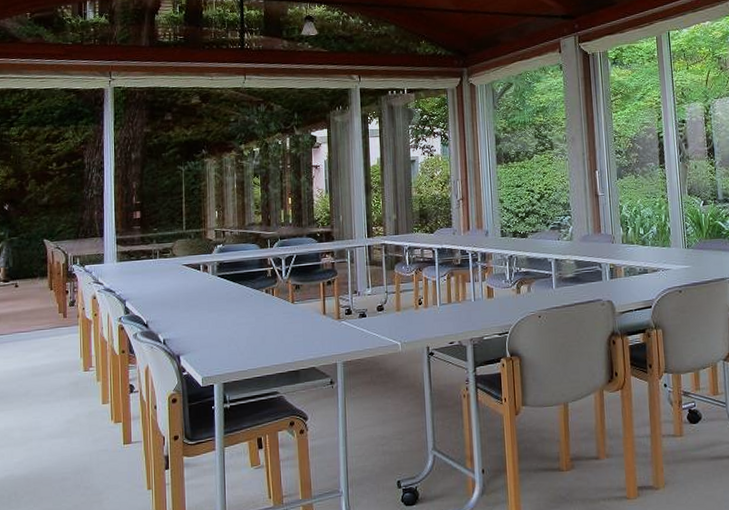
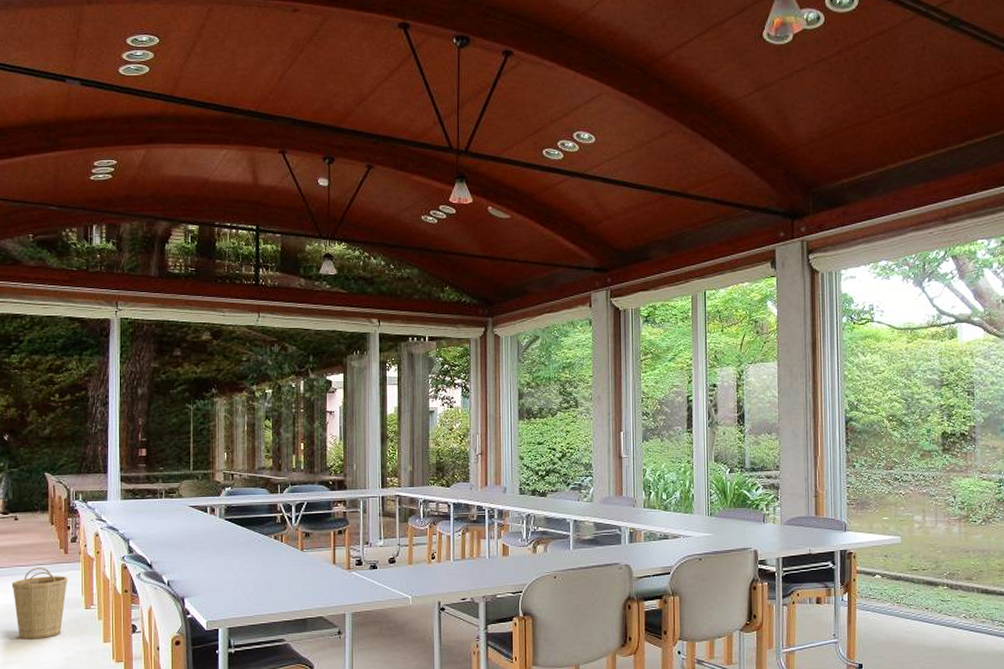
basket: none [12,332,67,405] -> present [12,568,68,640]

